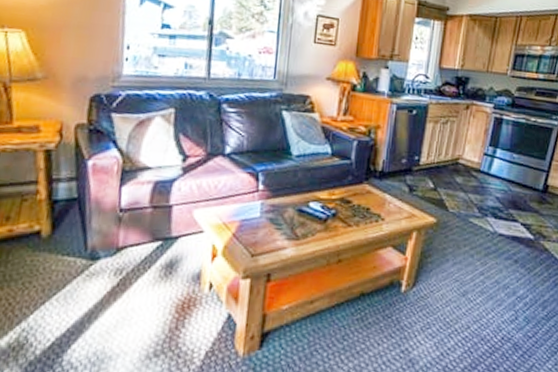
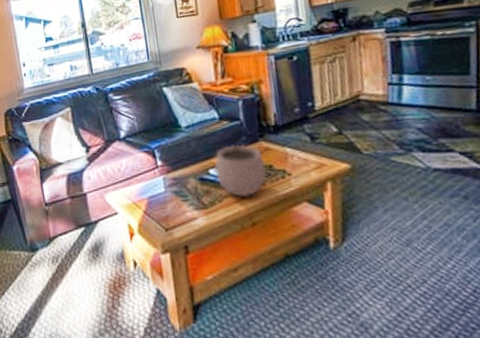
plant pot: none [314,172,364,235] -> present [213,134,268,198]

